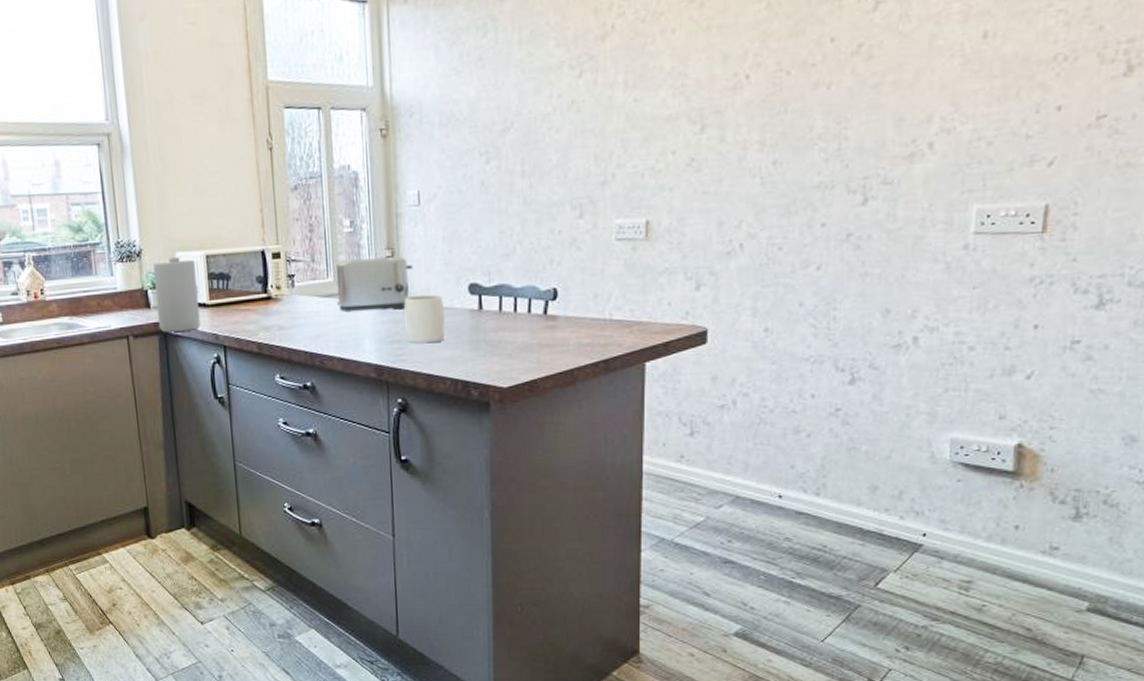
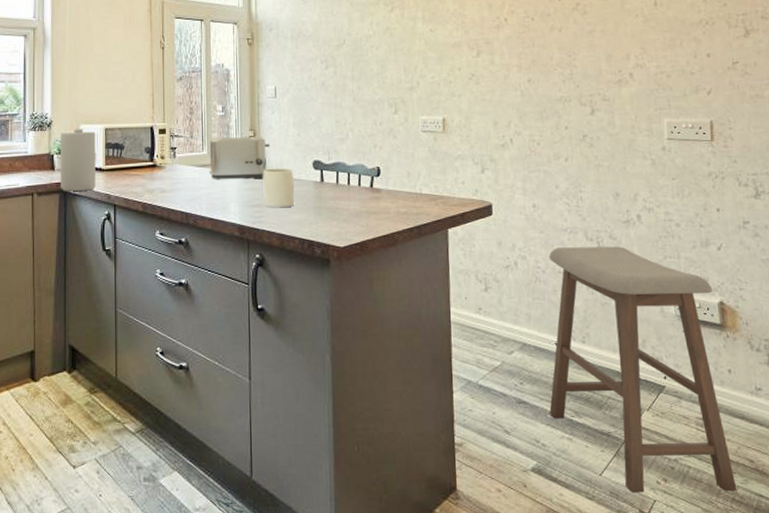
bar stool: none [764,377,1010,661] -> present [548,246,737,493]

